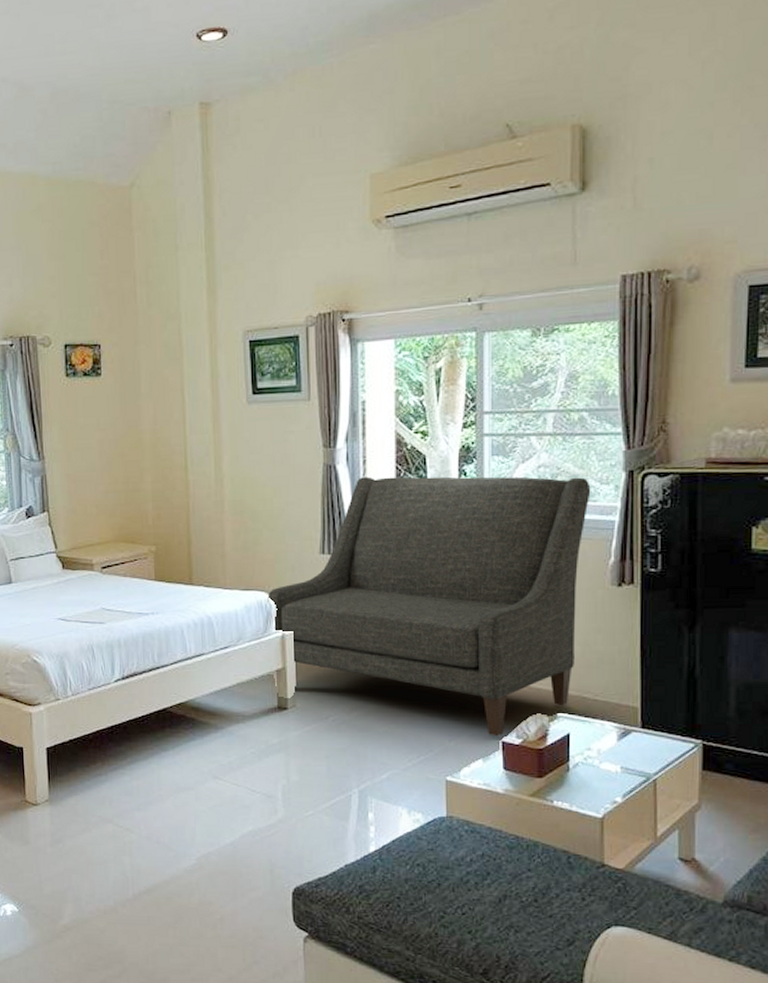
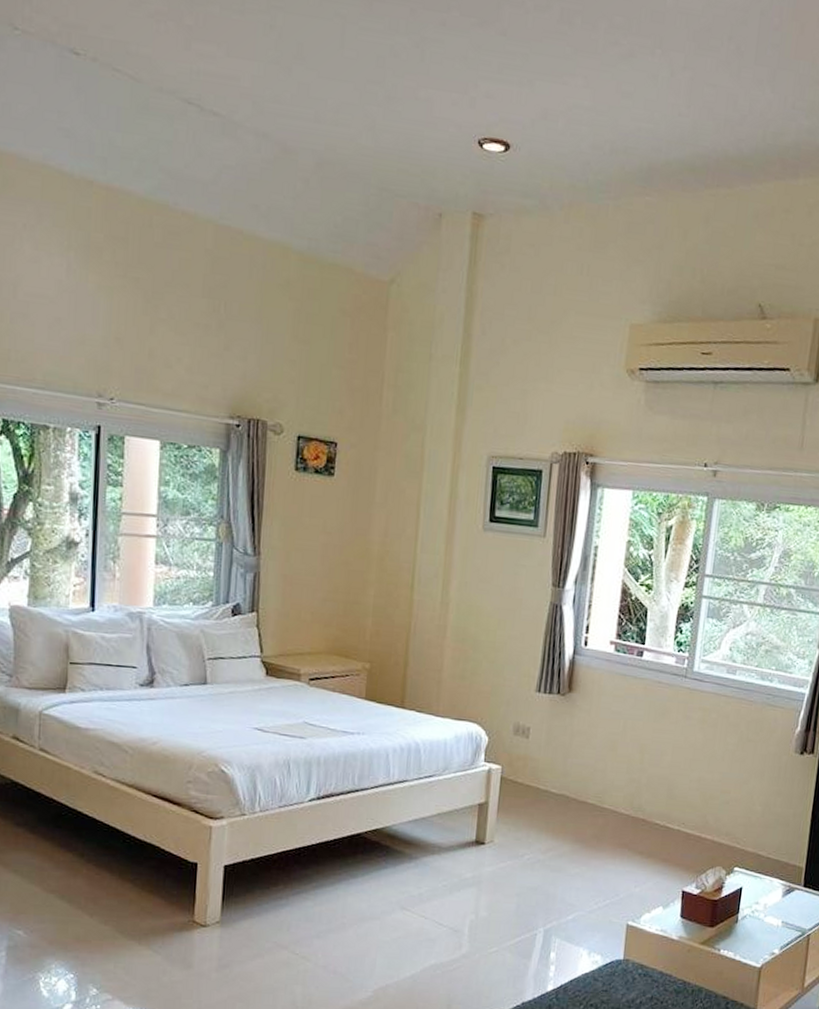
sofa: present [267,476,591,737] -> none [478,620,789,886]

